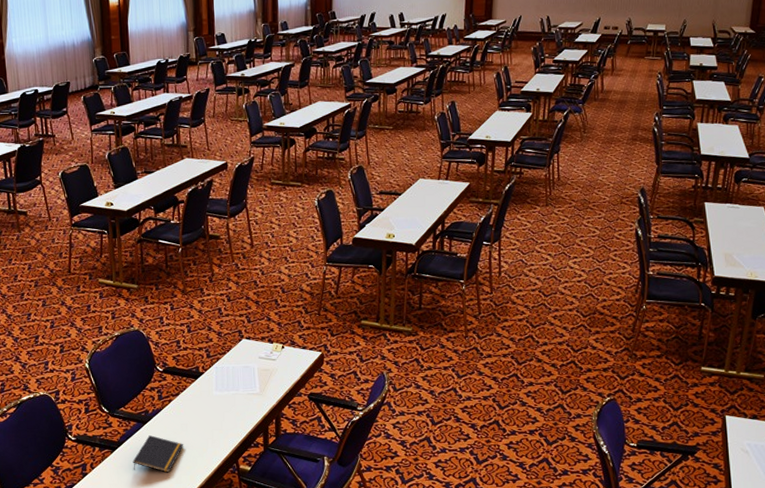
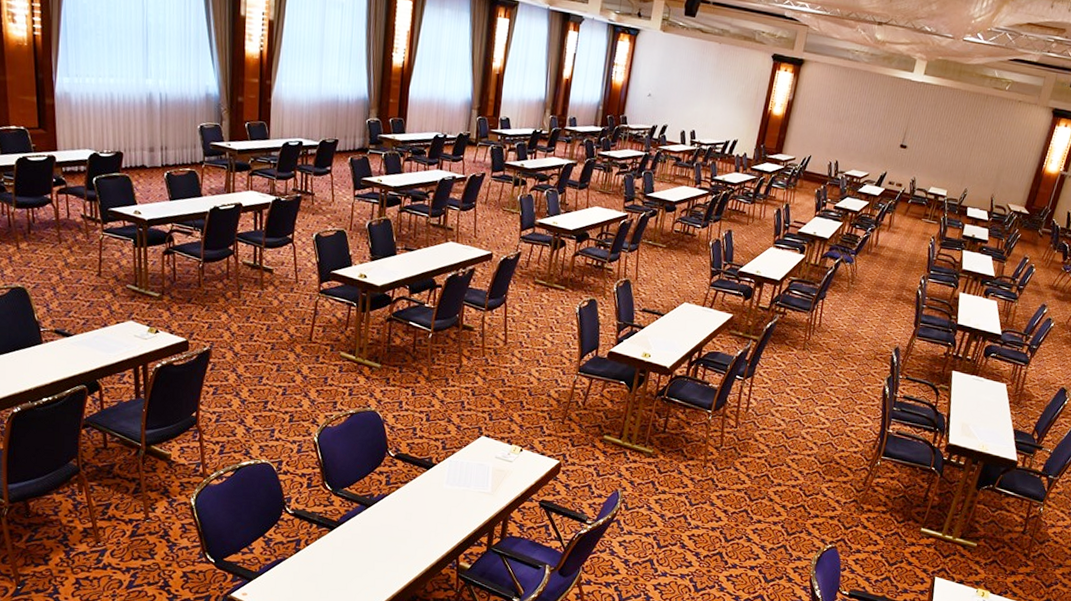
notepad: present [132,435,184,473] -> none [349,519,406,560]

